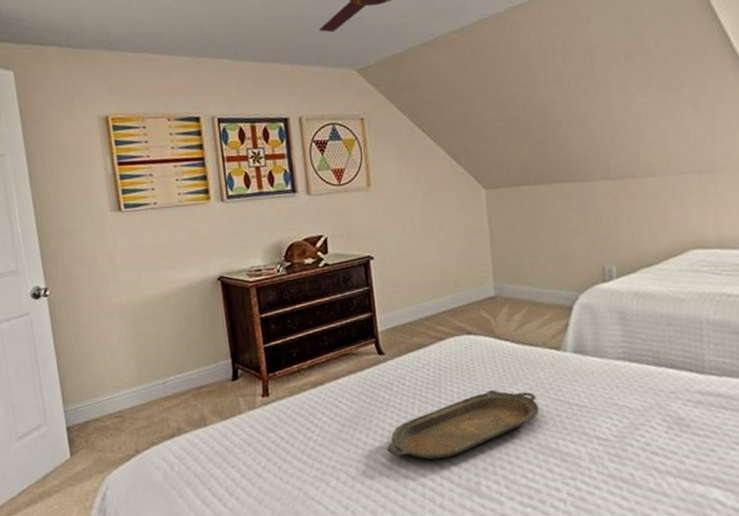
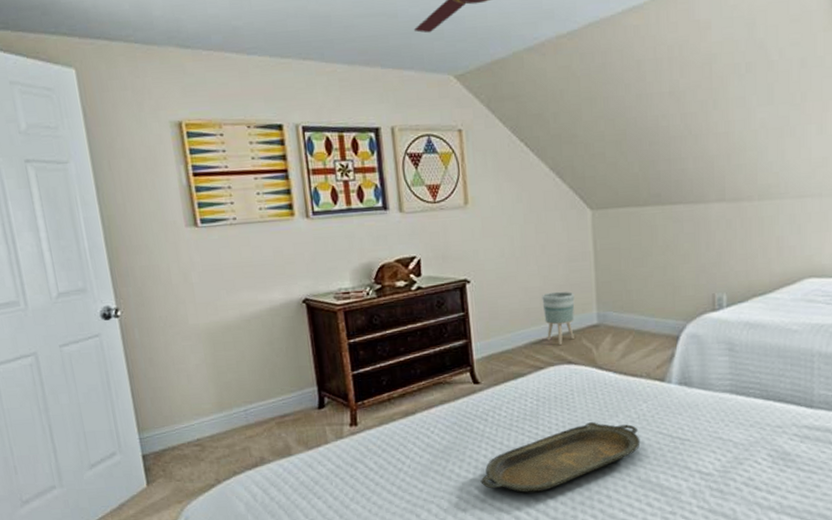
planter: none [441,265,473,316] -> present [542,291,575,345]

